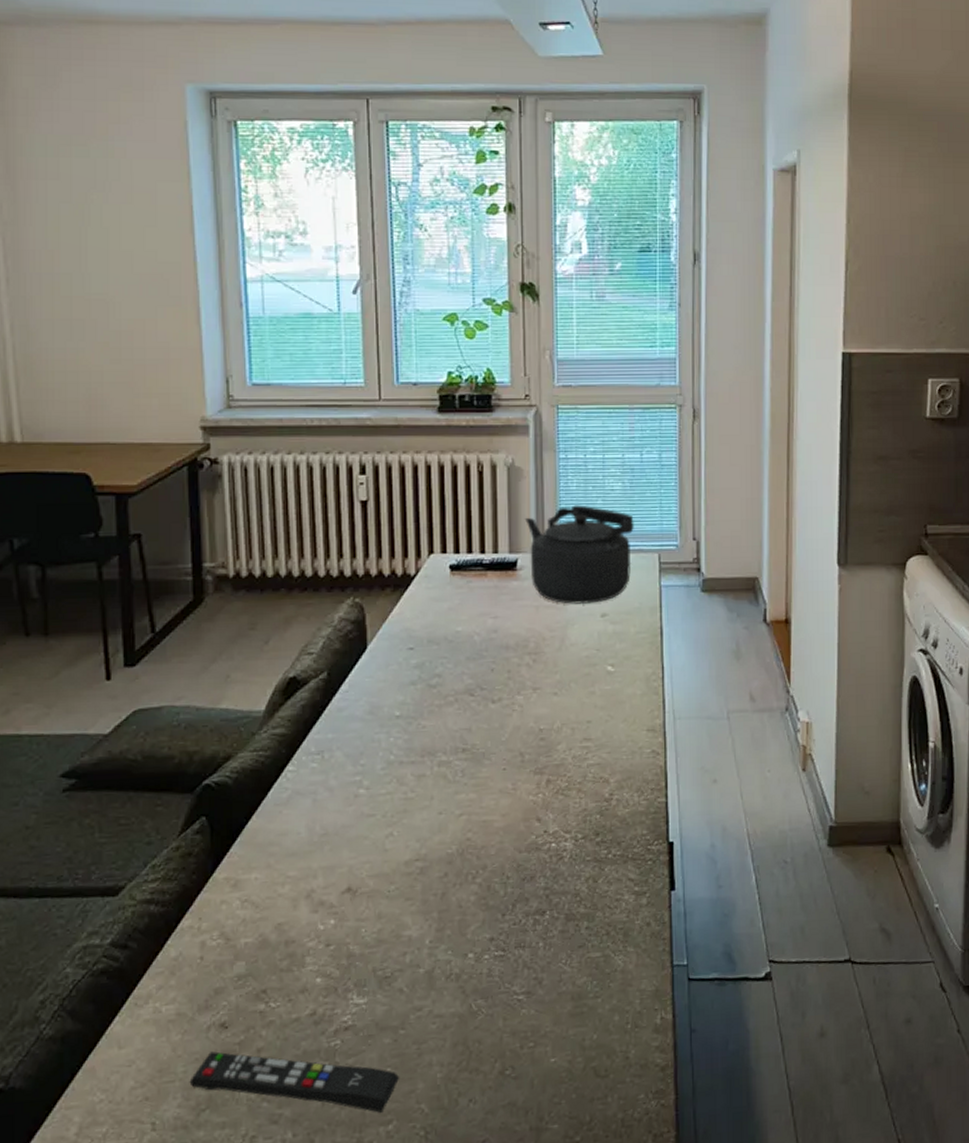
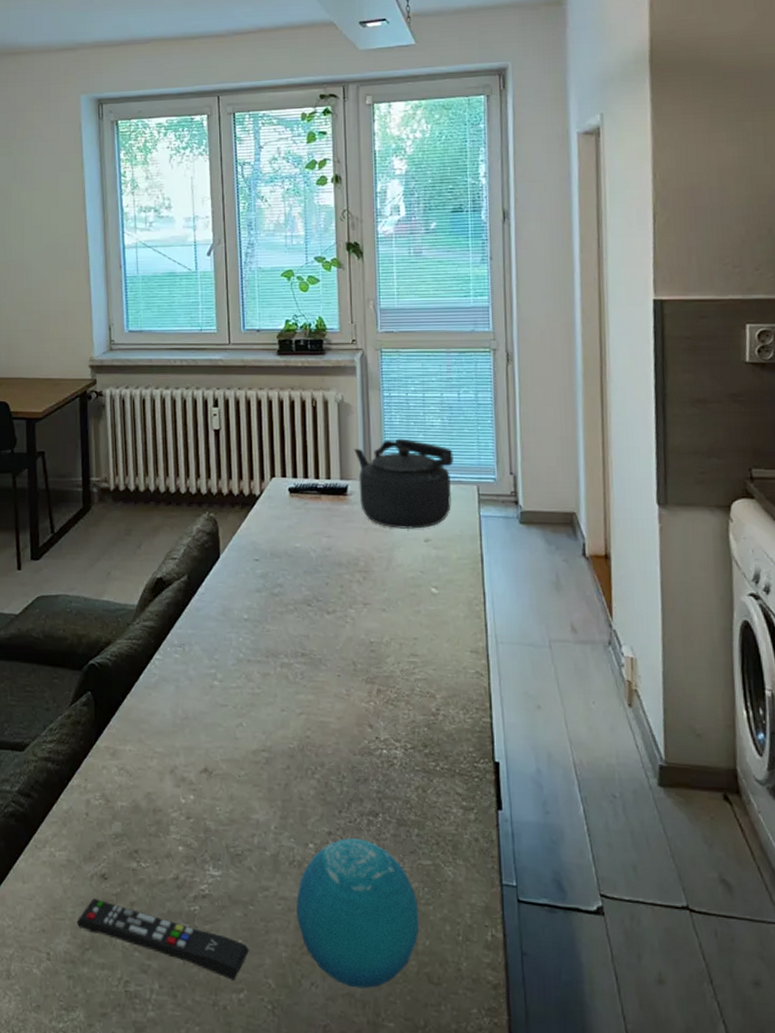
decorative orb: none [454,940,587,1097] -> present [296,838,419,989]

